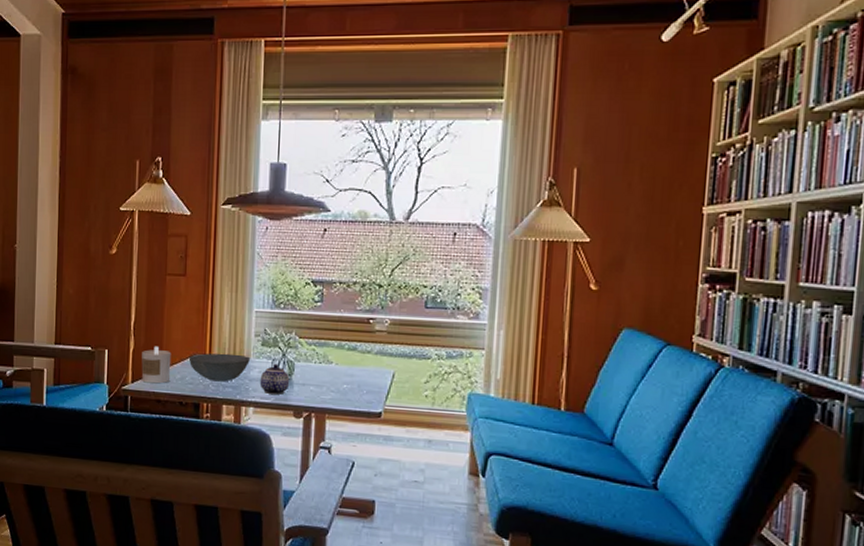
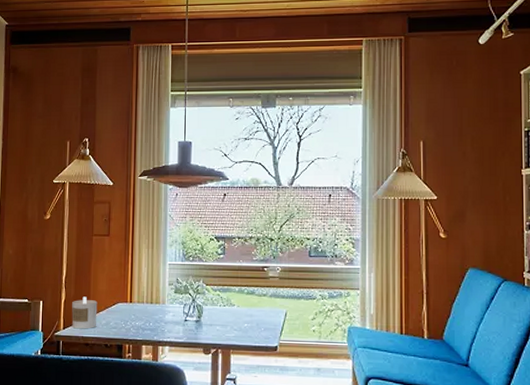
bowl: present [188,353,250,382] -> none [112,300,165,325]
teapot: present [259,363,290,395] -> none [173,308,199,334]

